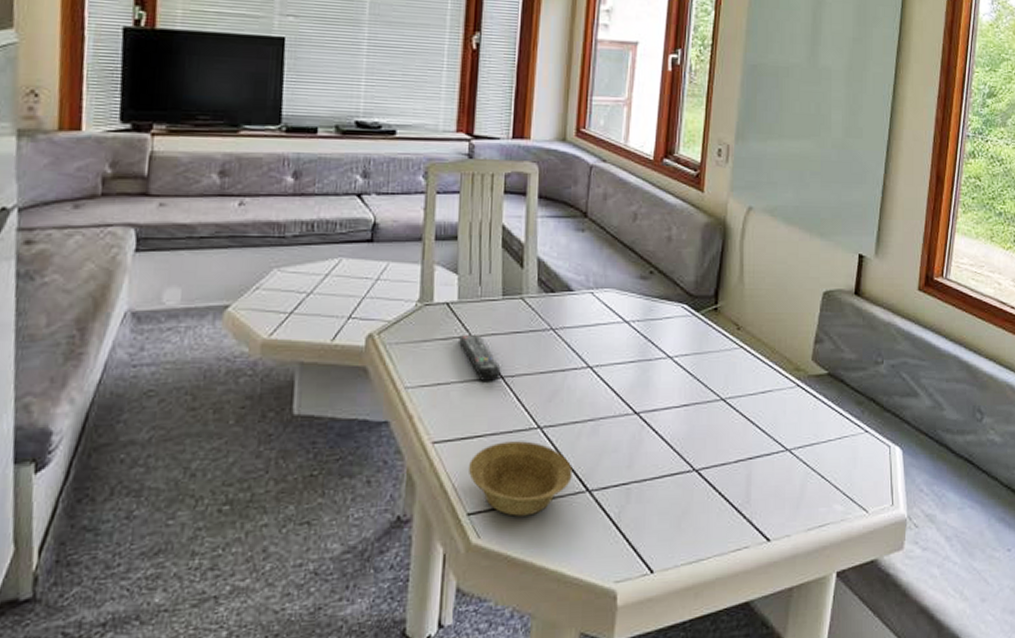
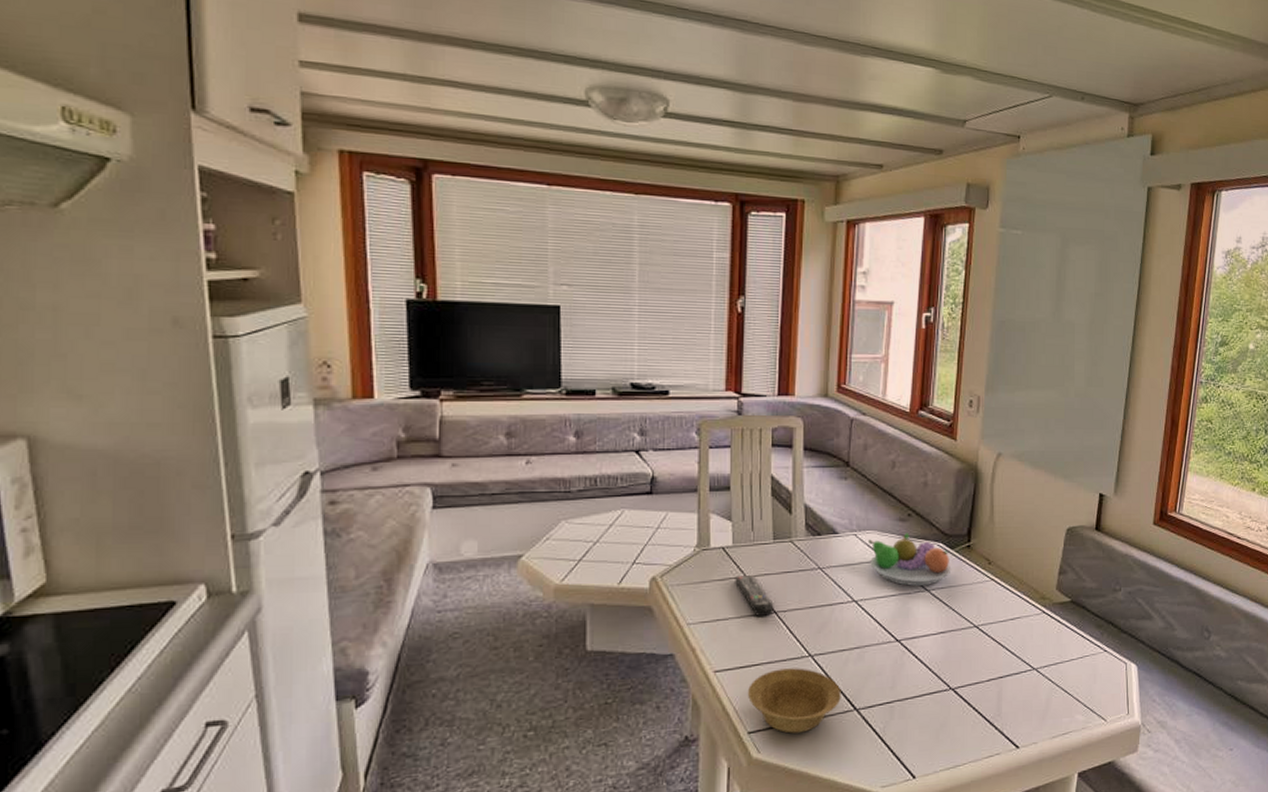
fruit bowl: none [605,292,697,352] -> present [868,533,952,586]

